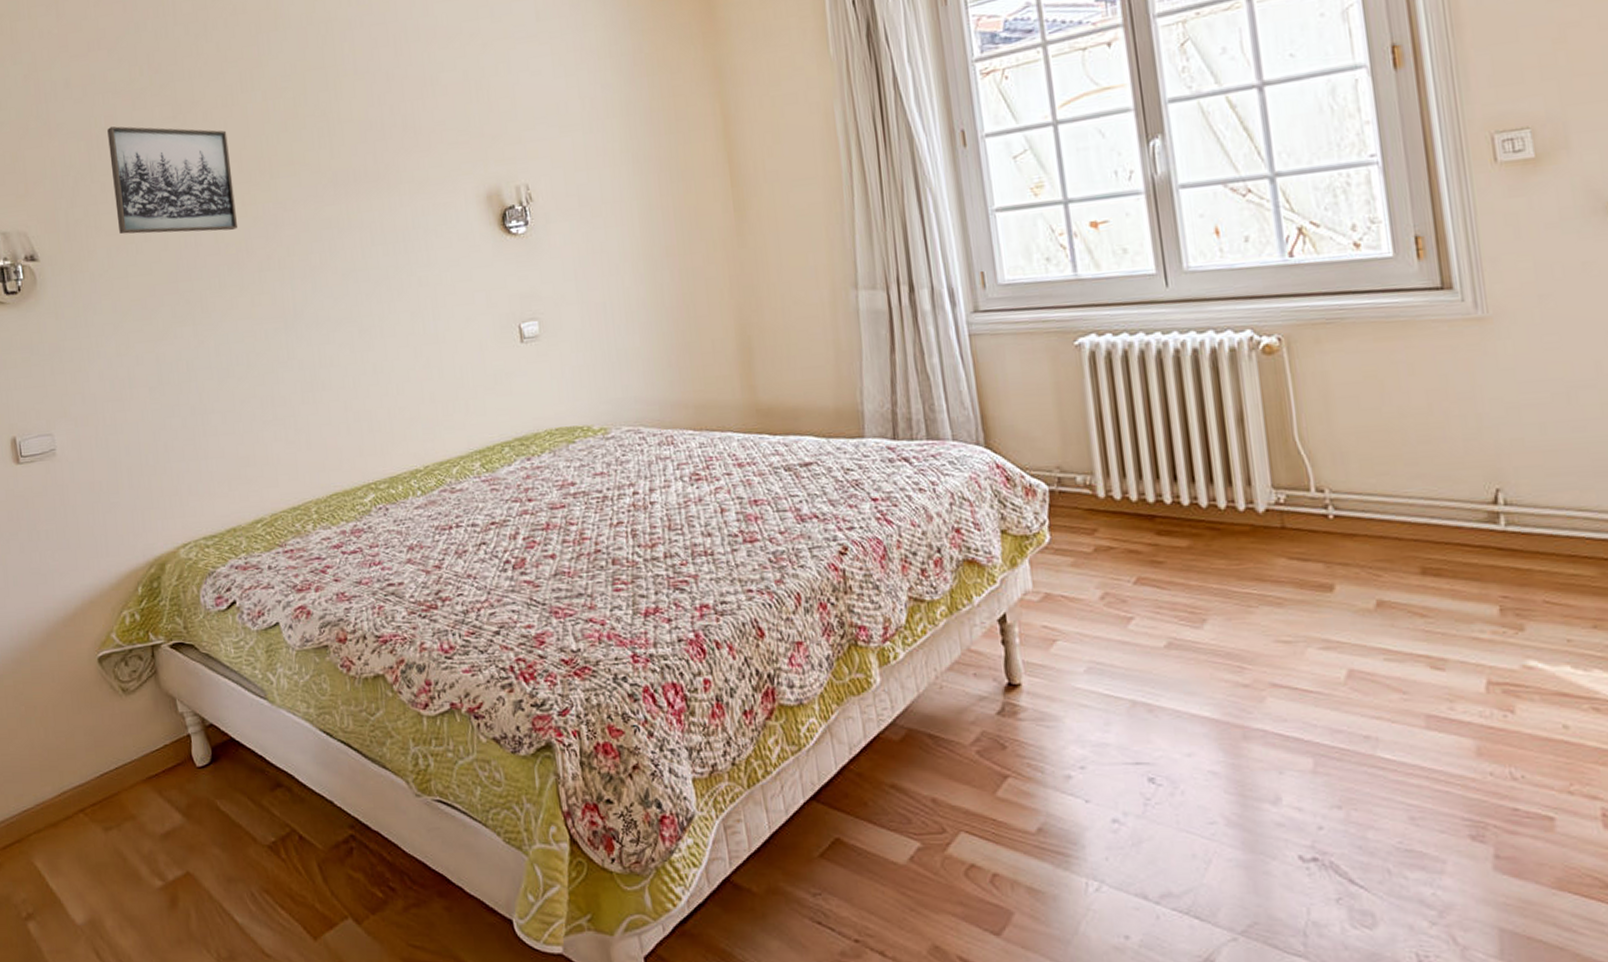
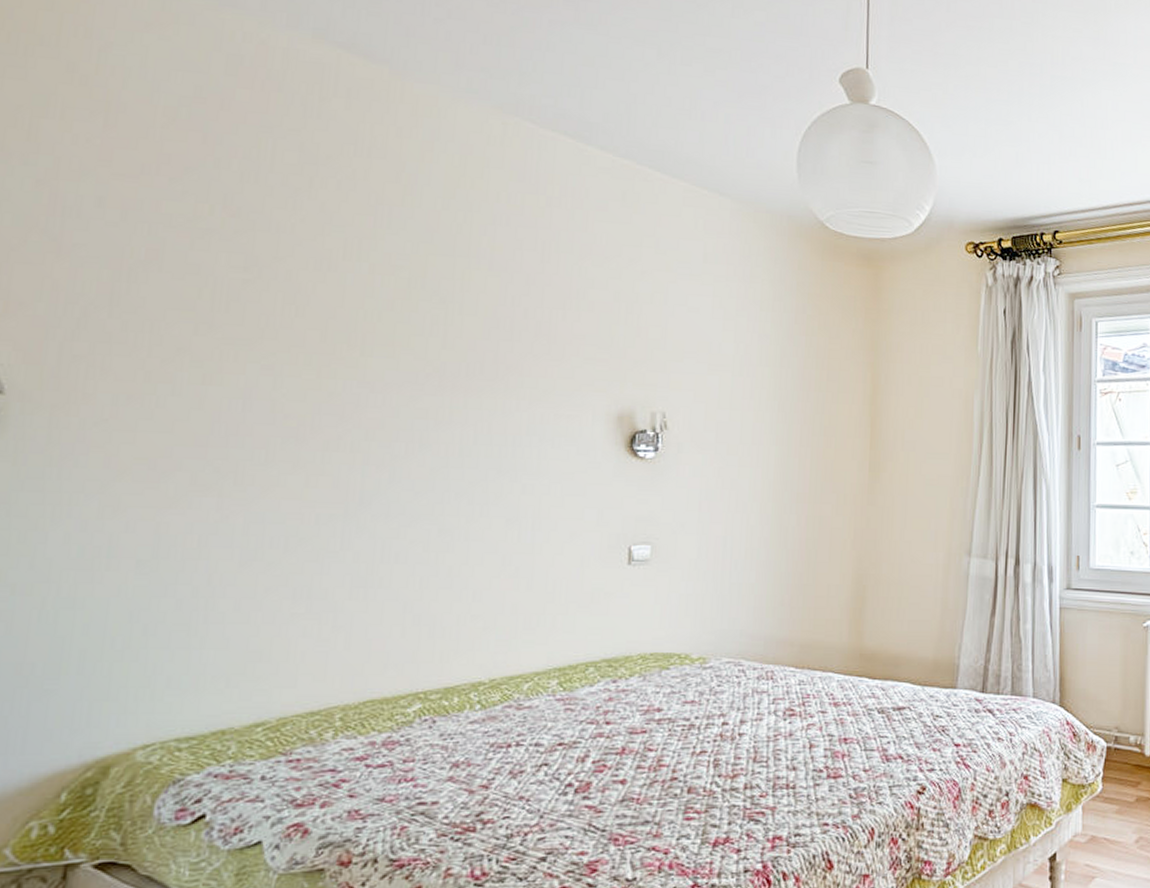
wall art: present [107,126,237,234] -> none [136,260,314,402]

